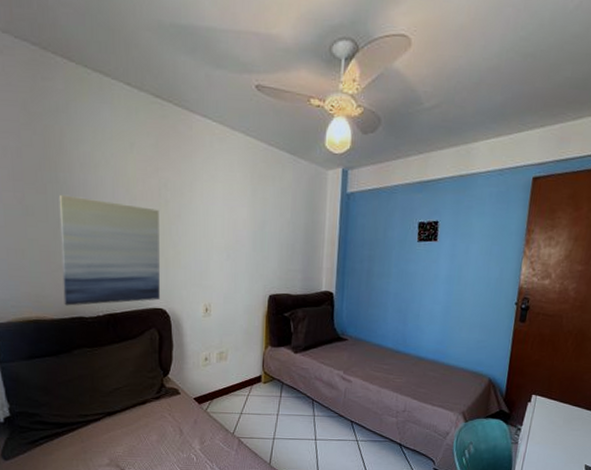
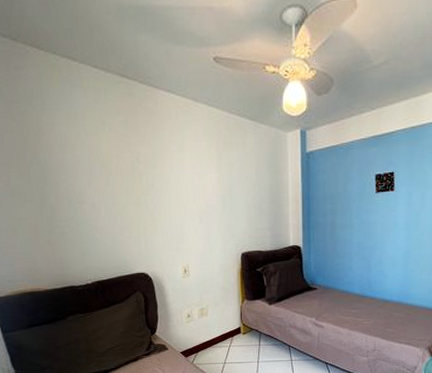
wall art: present [58,194,160,306] -> none [41,175,142,277]

